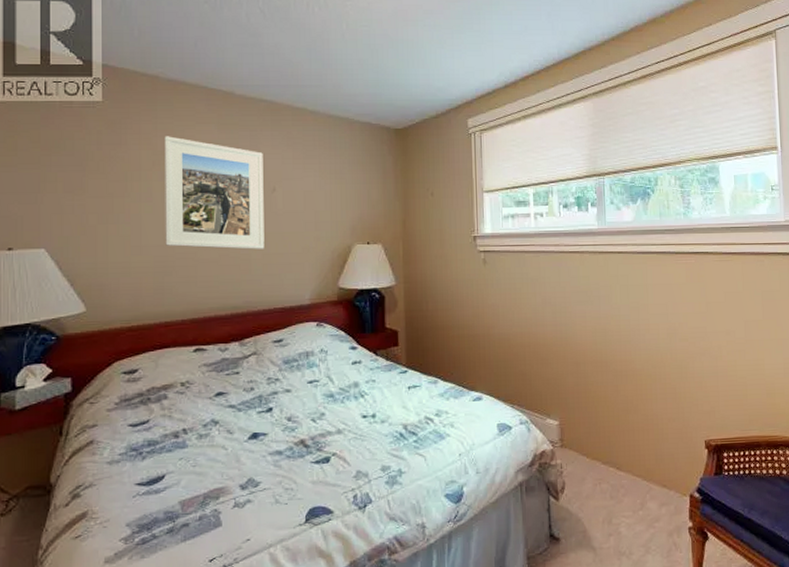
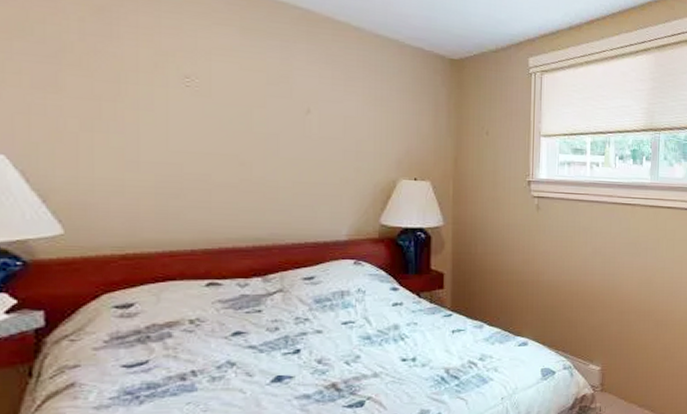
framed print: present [164,136,265,250] -> none [170,34,296,177]

